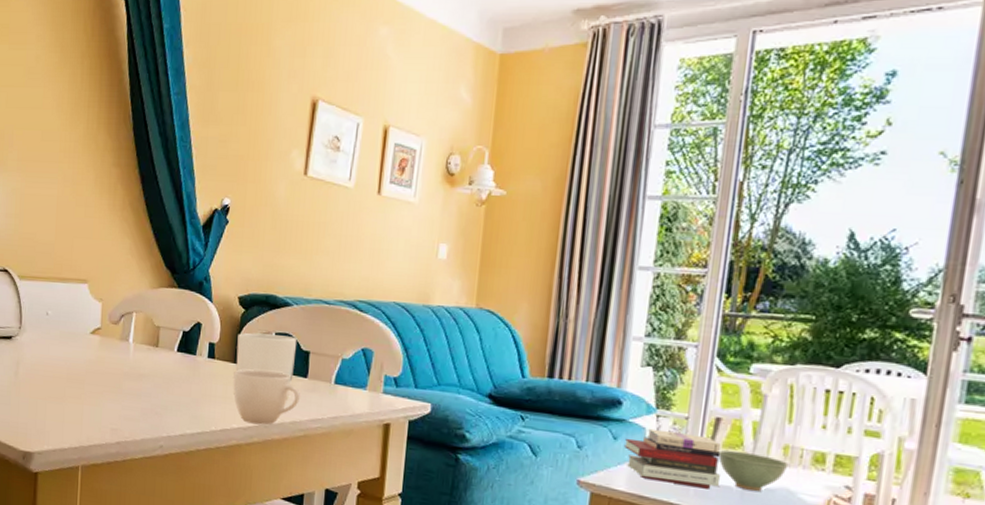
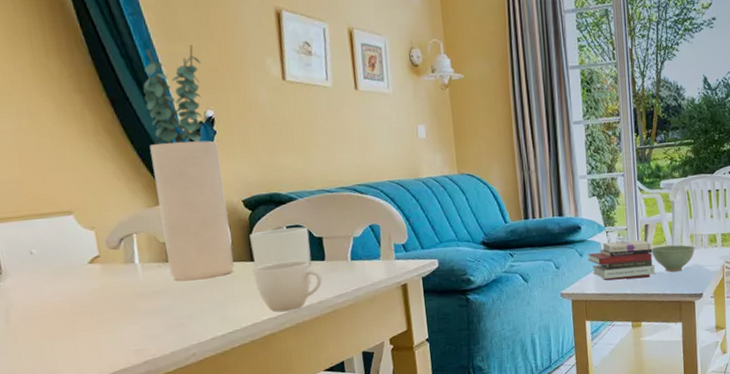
vase: none [157,129,229,372] -> present [143,44,235,281]

